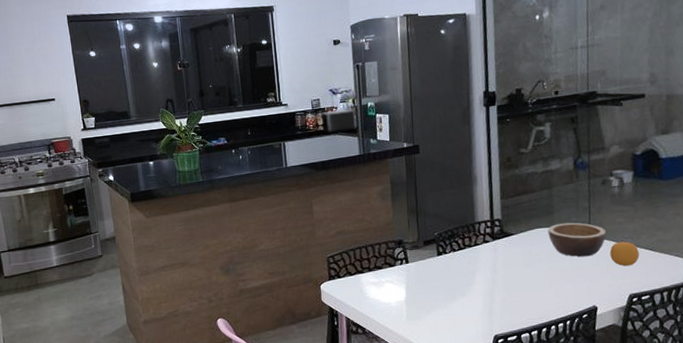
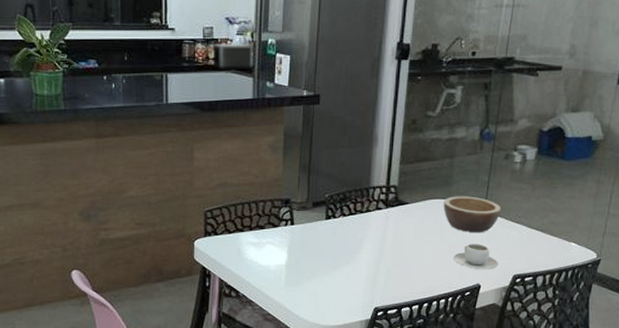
teacup: none [566,266,612,292] -> present [454,243,498,270]
fruit: present [610,241,639,267] -> none [501,220,530,246]

